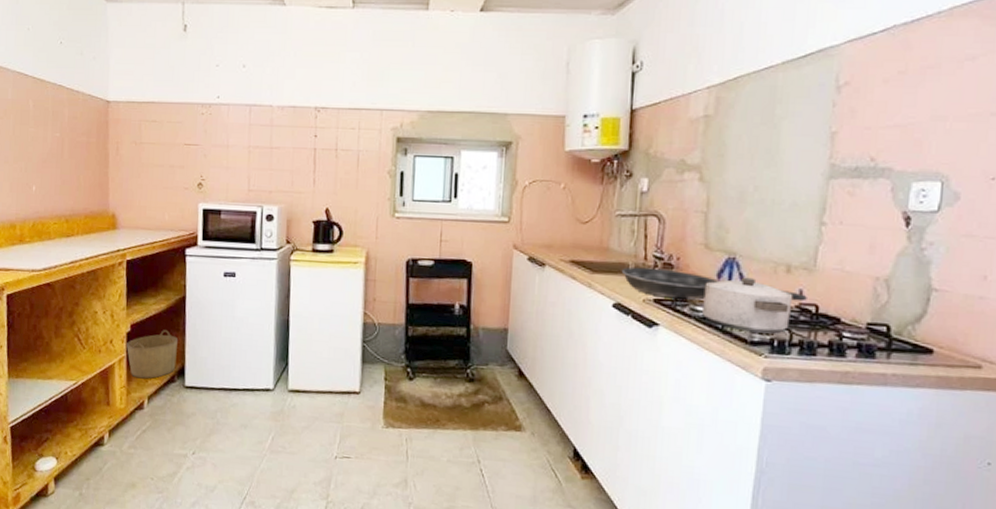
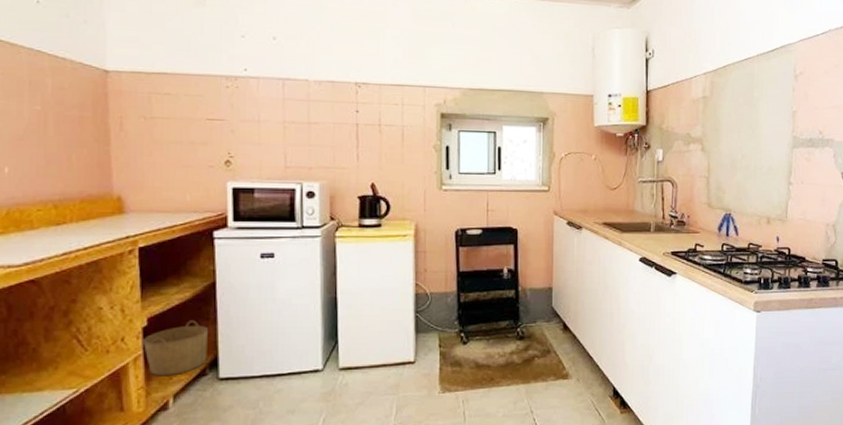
frying pan: present [621,267,807,302] -> none [645,225,782,252]
cooking pot: present [702,277,793,334] -> none [709,229,773,274]

